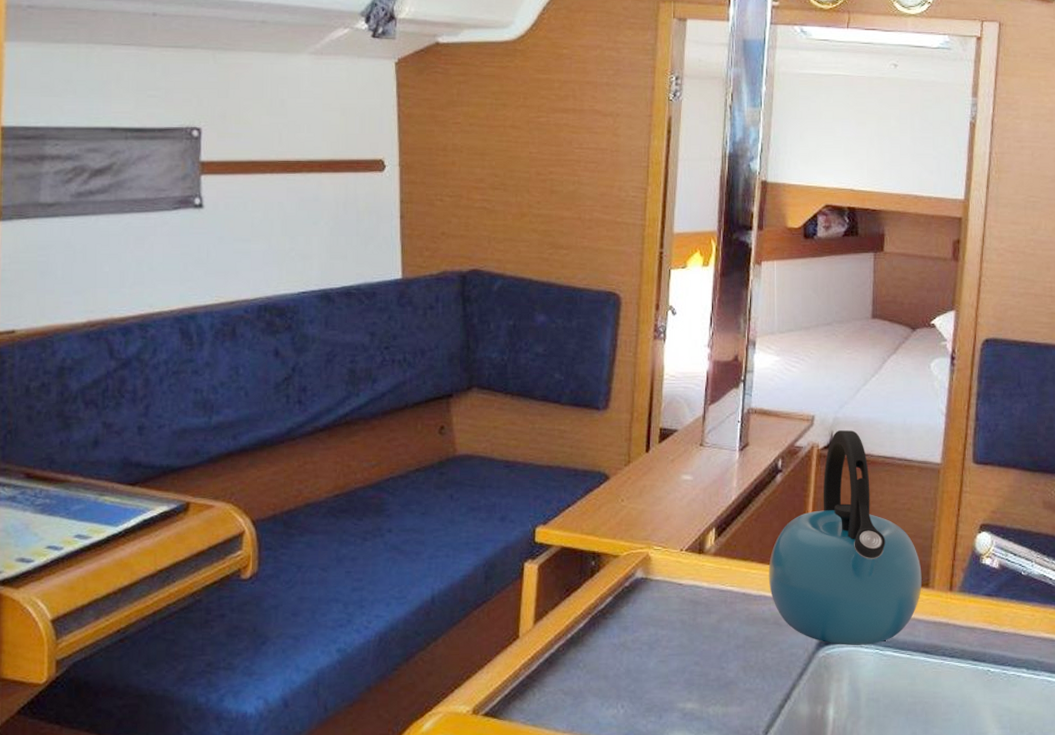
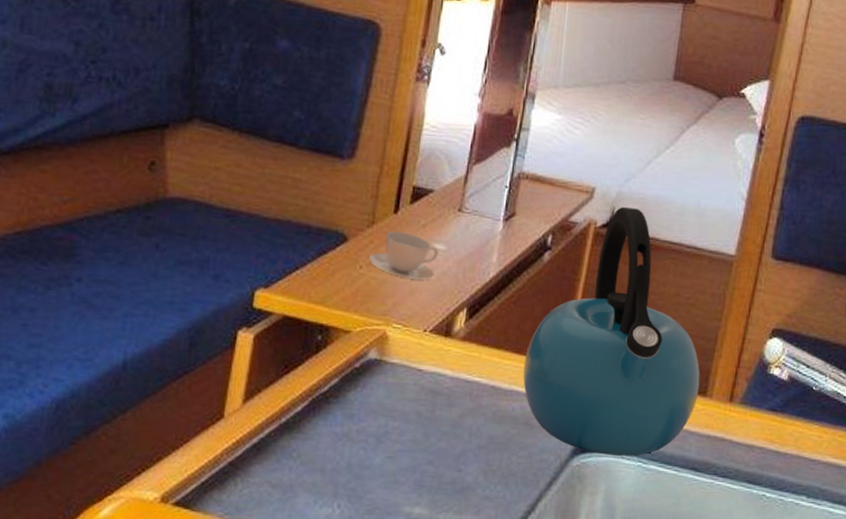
teacup: none [629,467,686,506] -> present [369,231,439,280]

